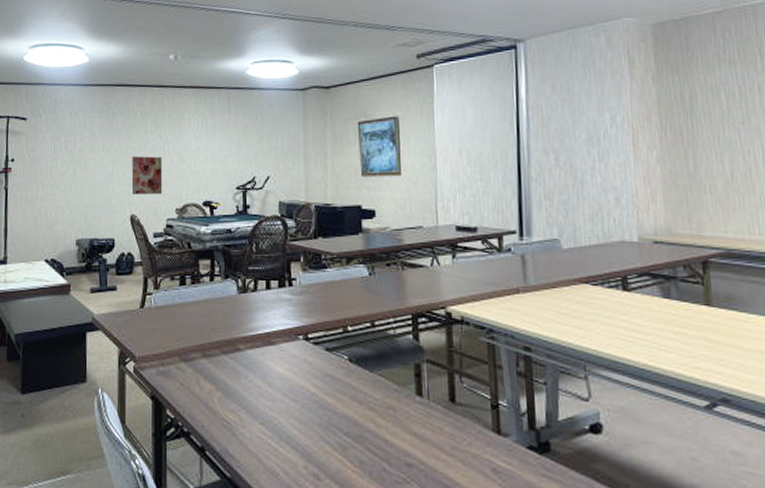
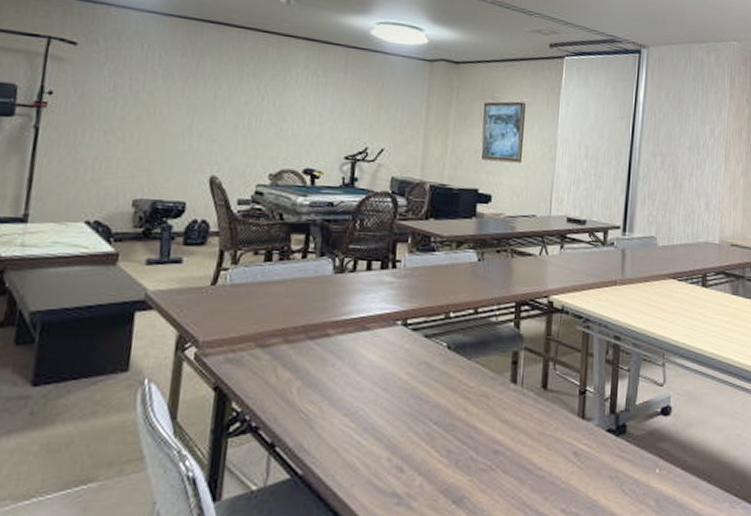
wall art: present [131,156,163,195] -> none [214,108,258,157]

